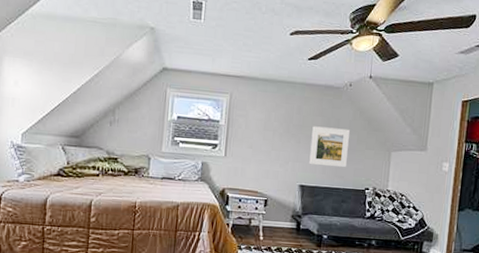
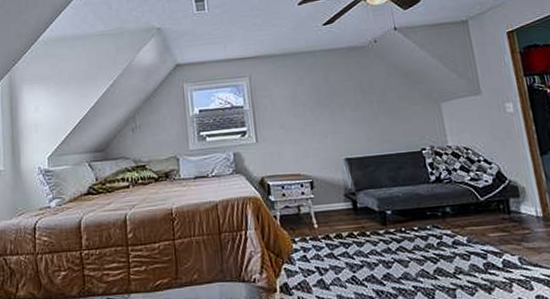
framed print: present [309,126,351,168] -> none [344,88,394,134]

